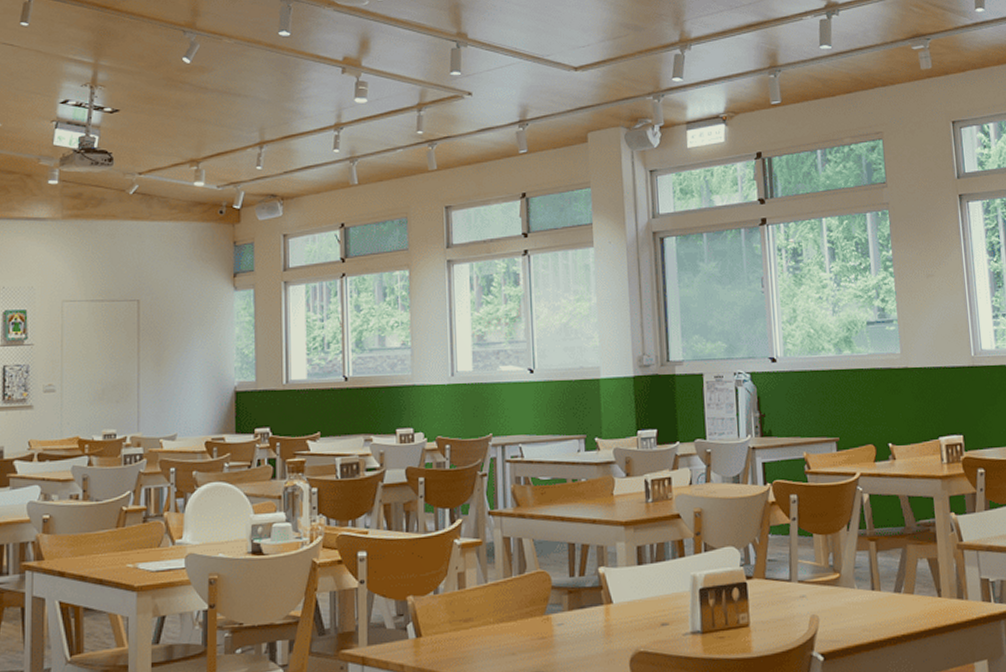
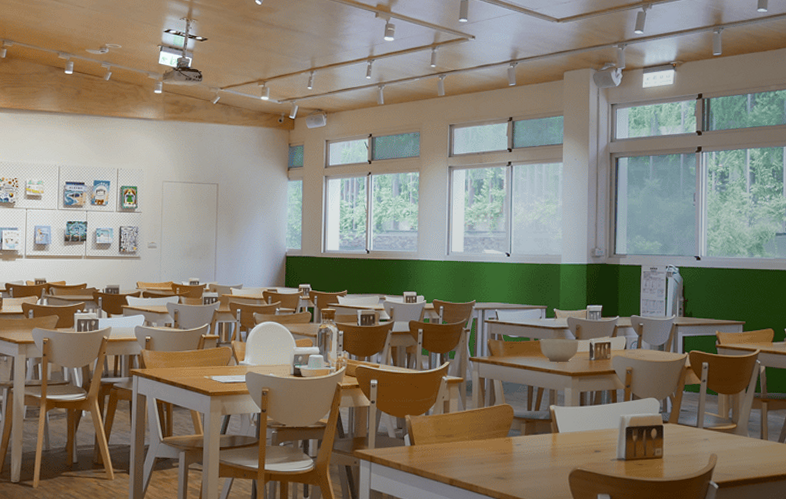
bowl: none [579,476,631,509] -> present [539,338,579,362]

